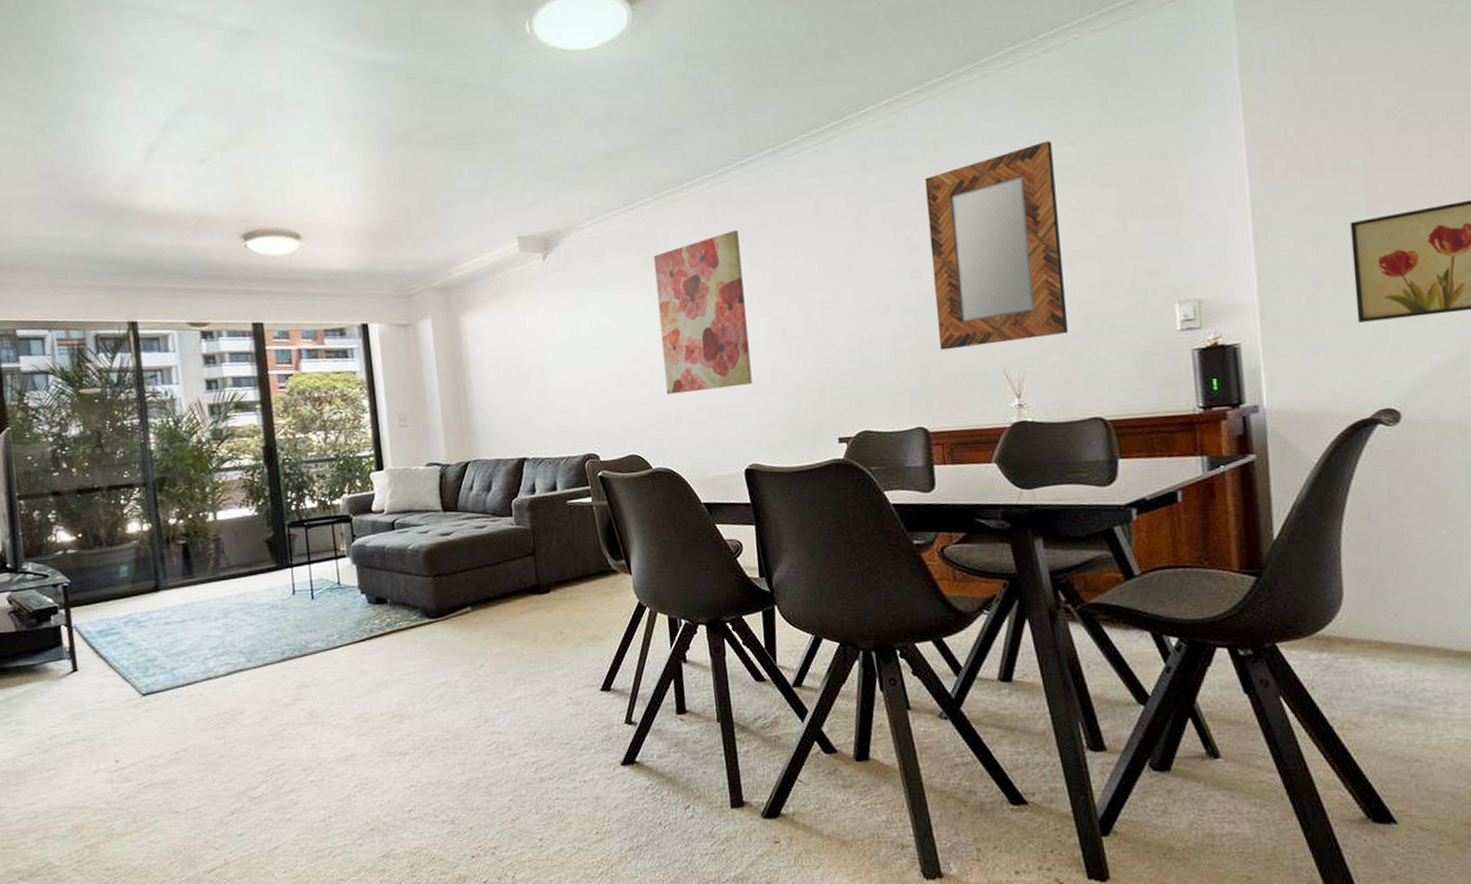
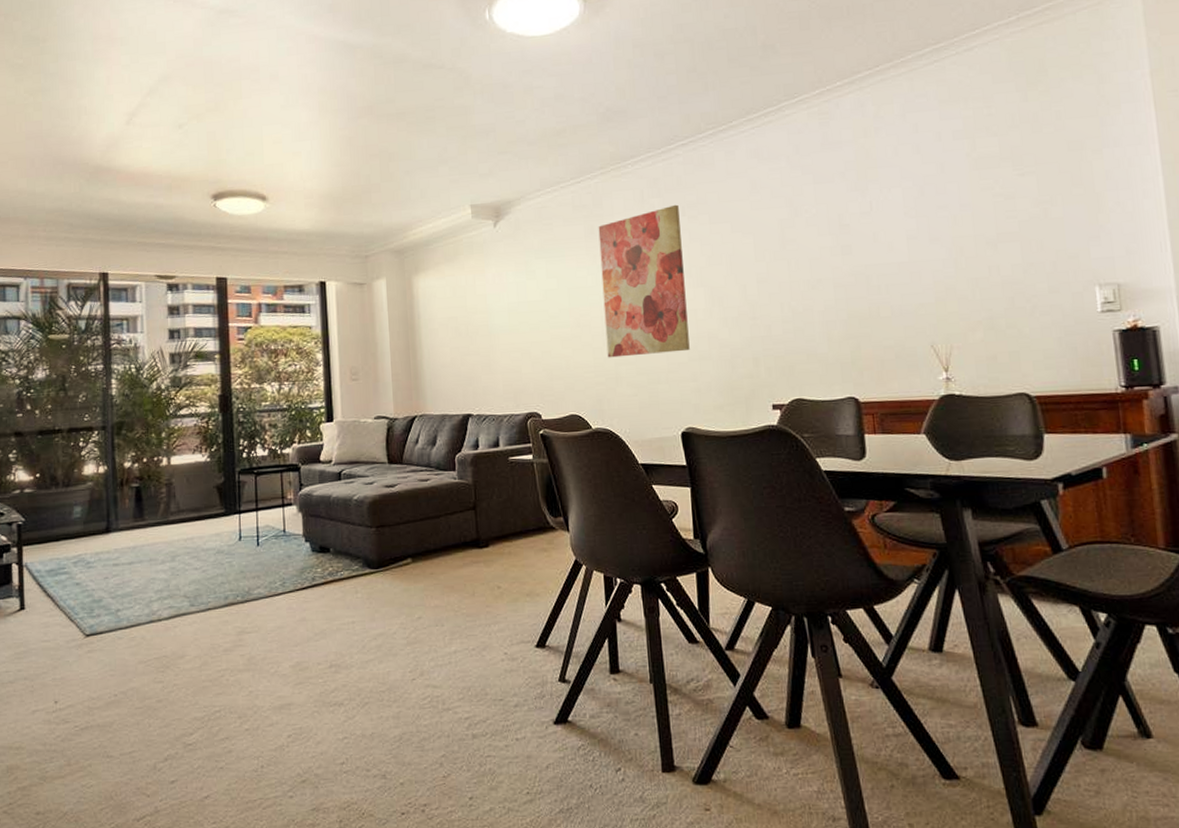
home mirror: present [924,141,1069,351] -> none [855,131,994,324]

